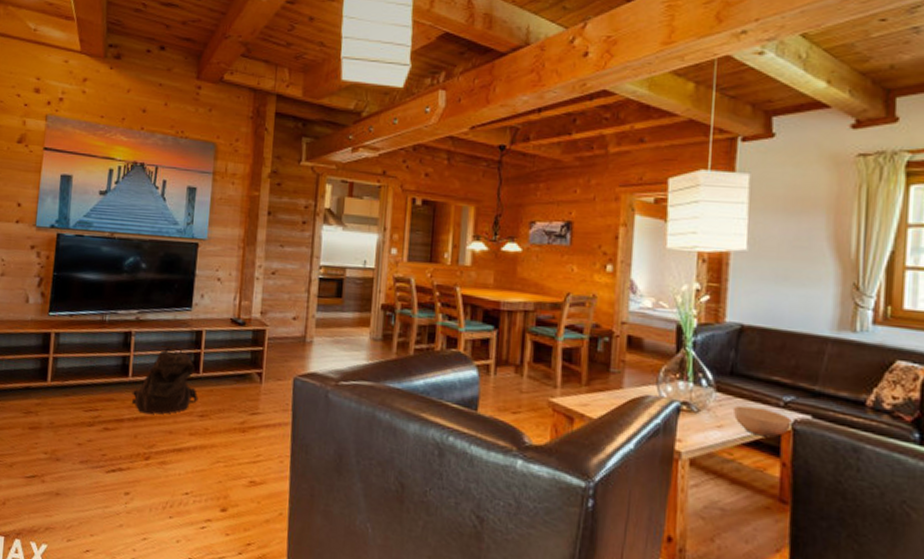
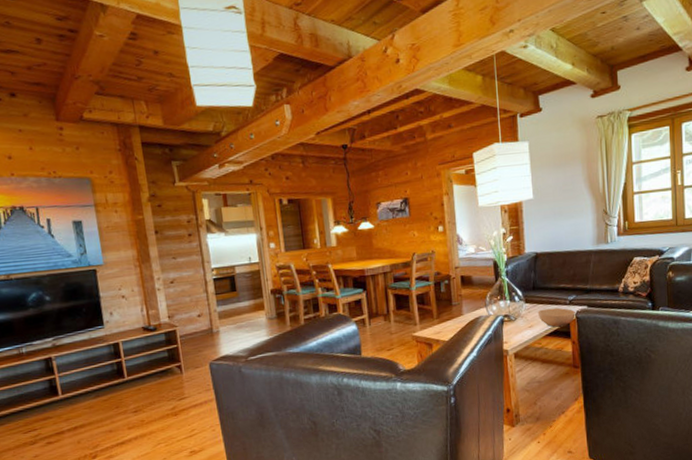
backpack: present [132,344,199,414] -> none [65,358,129,422]

